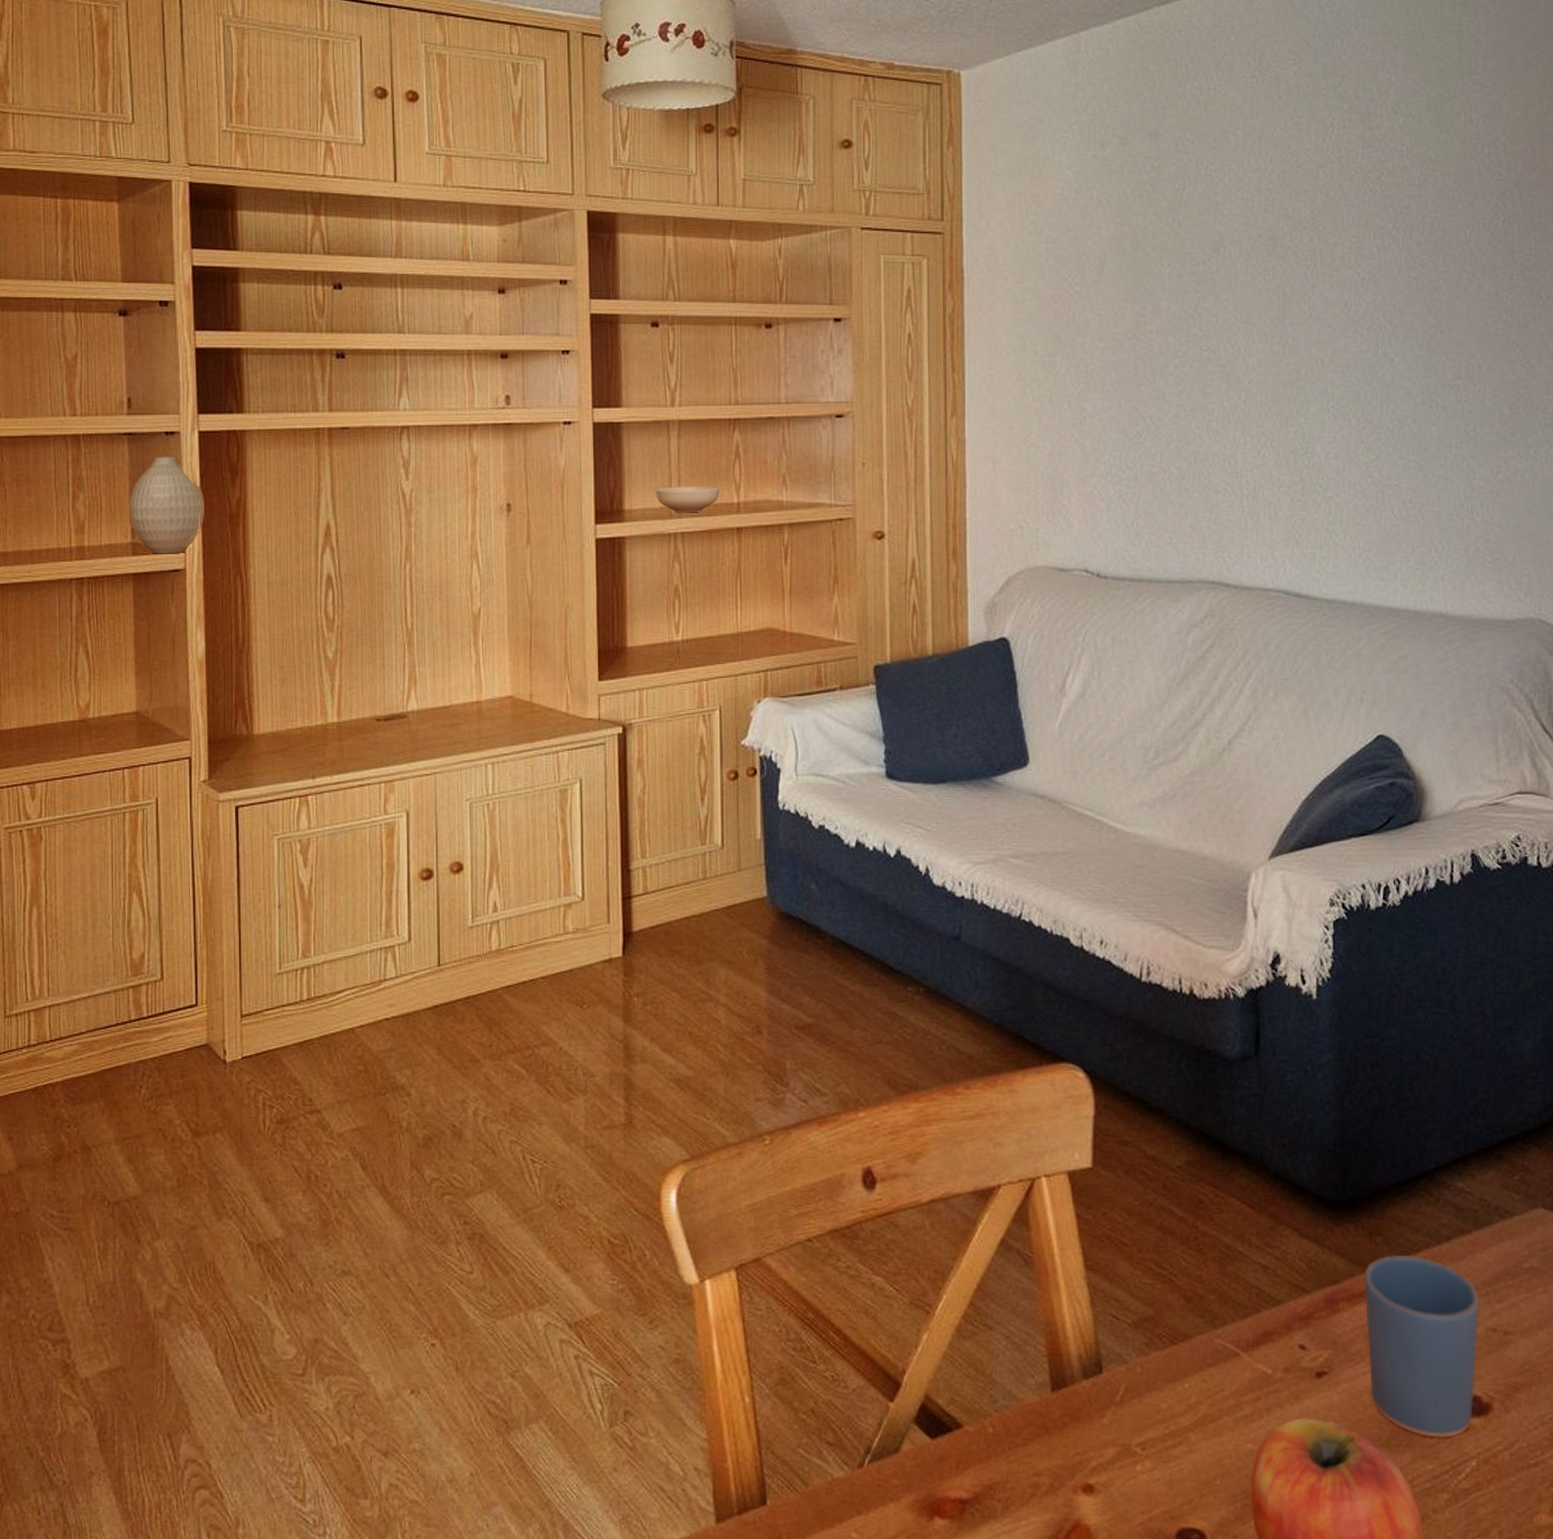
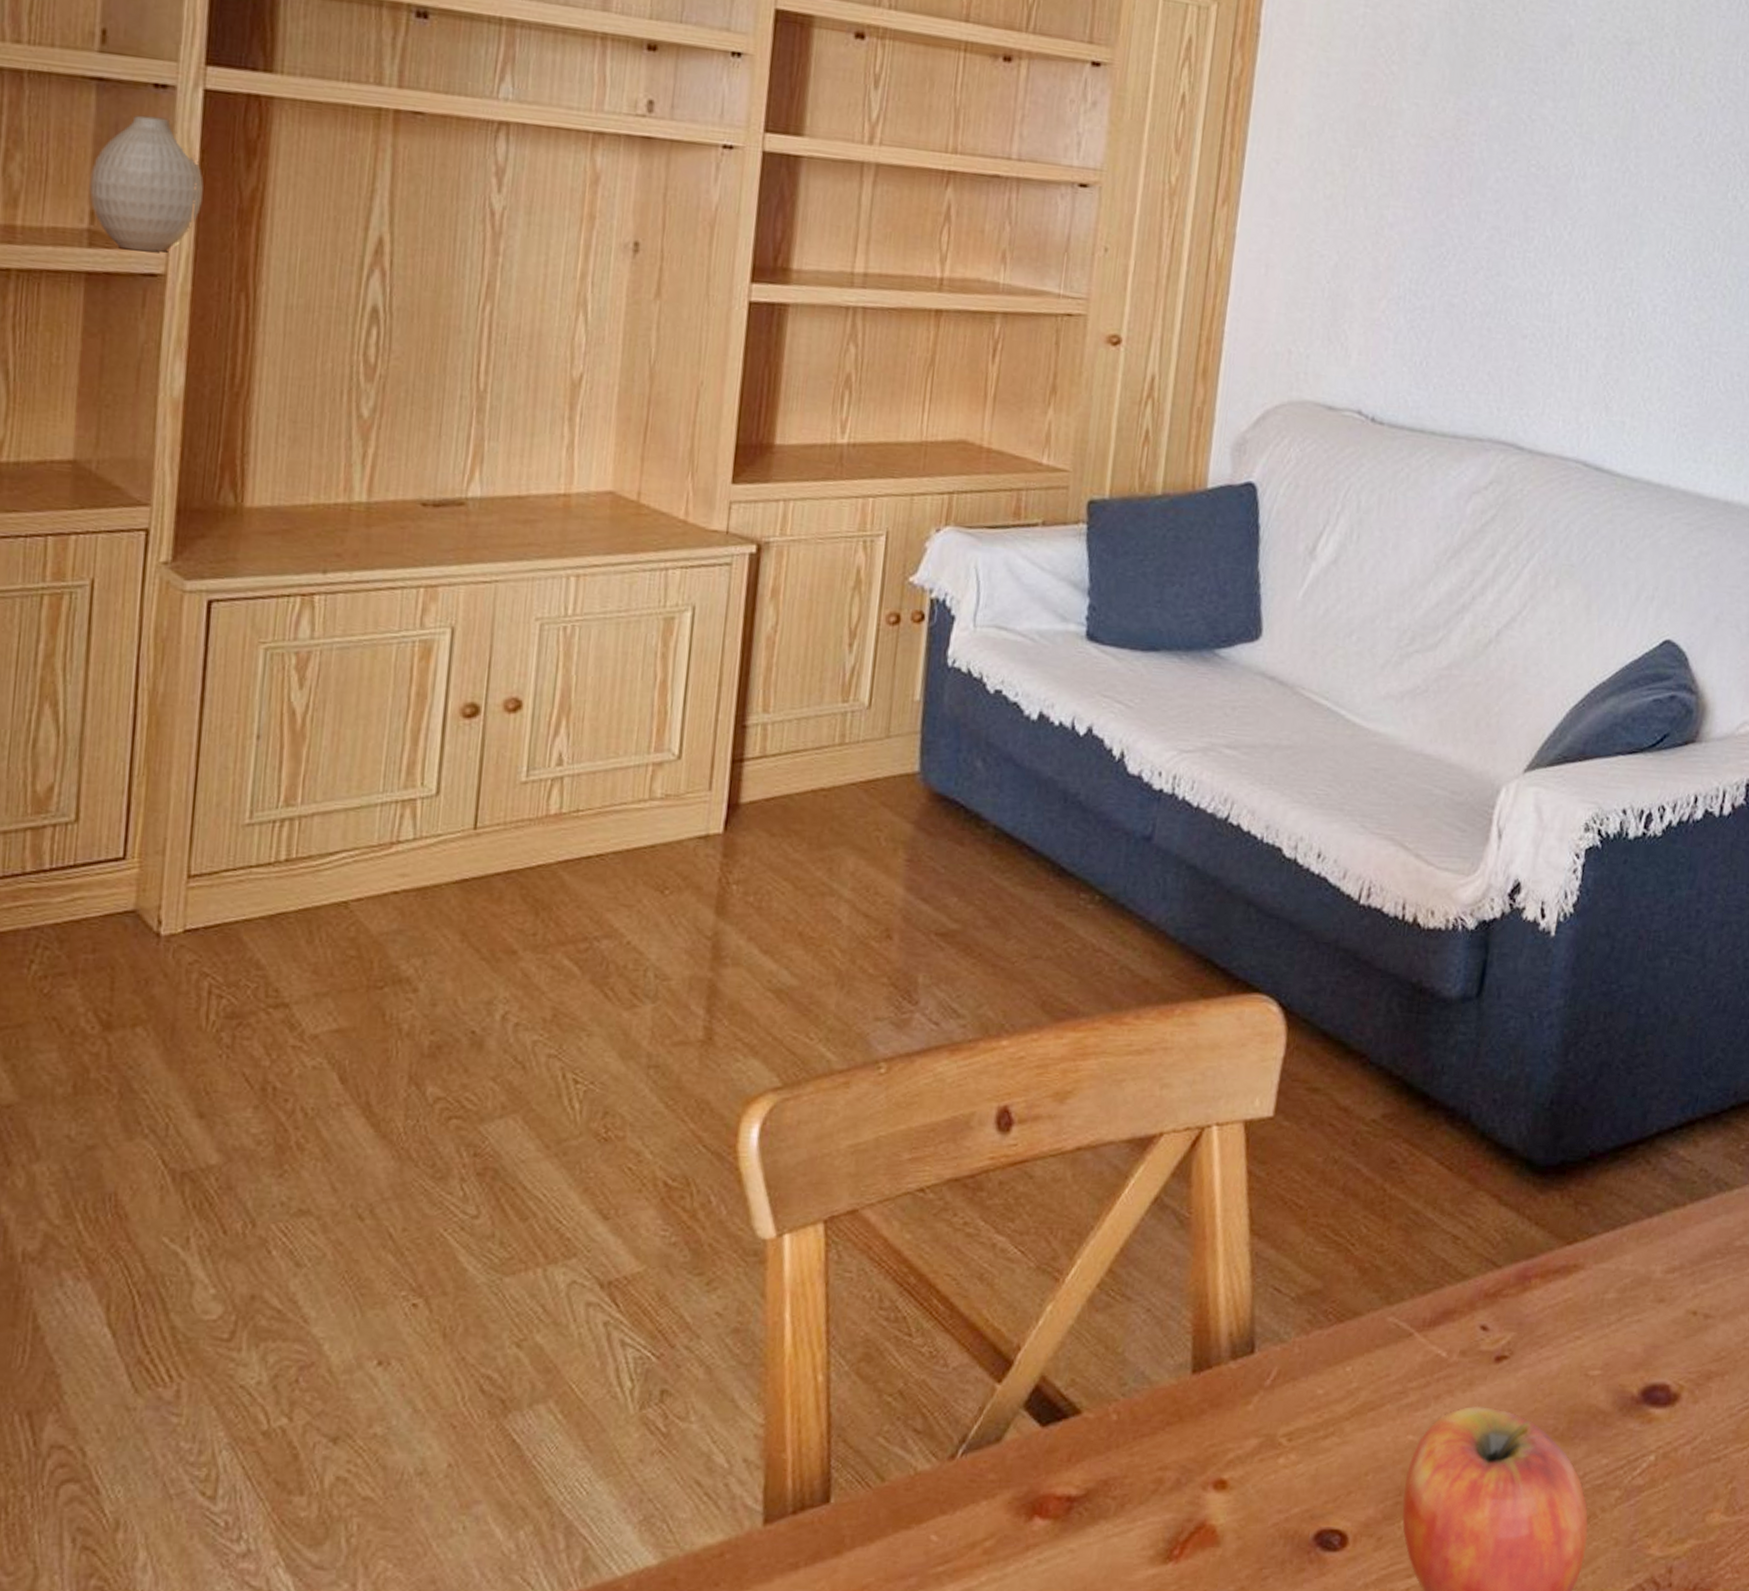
bowl: present [654,486,721,513] -> none [834,246,922,284]
mug: present [1364,1254,1480,1437] -> none [1553,1228,1684,1430]

